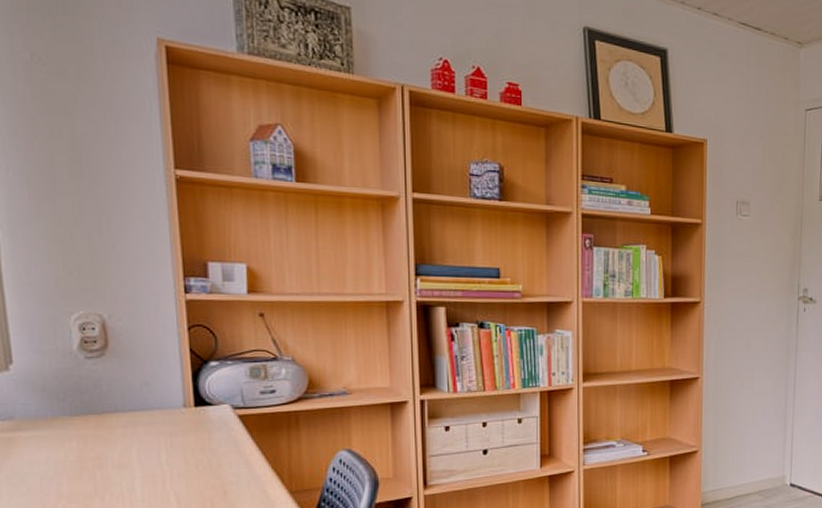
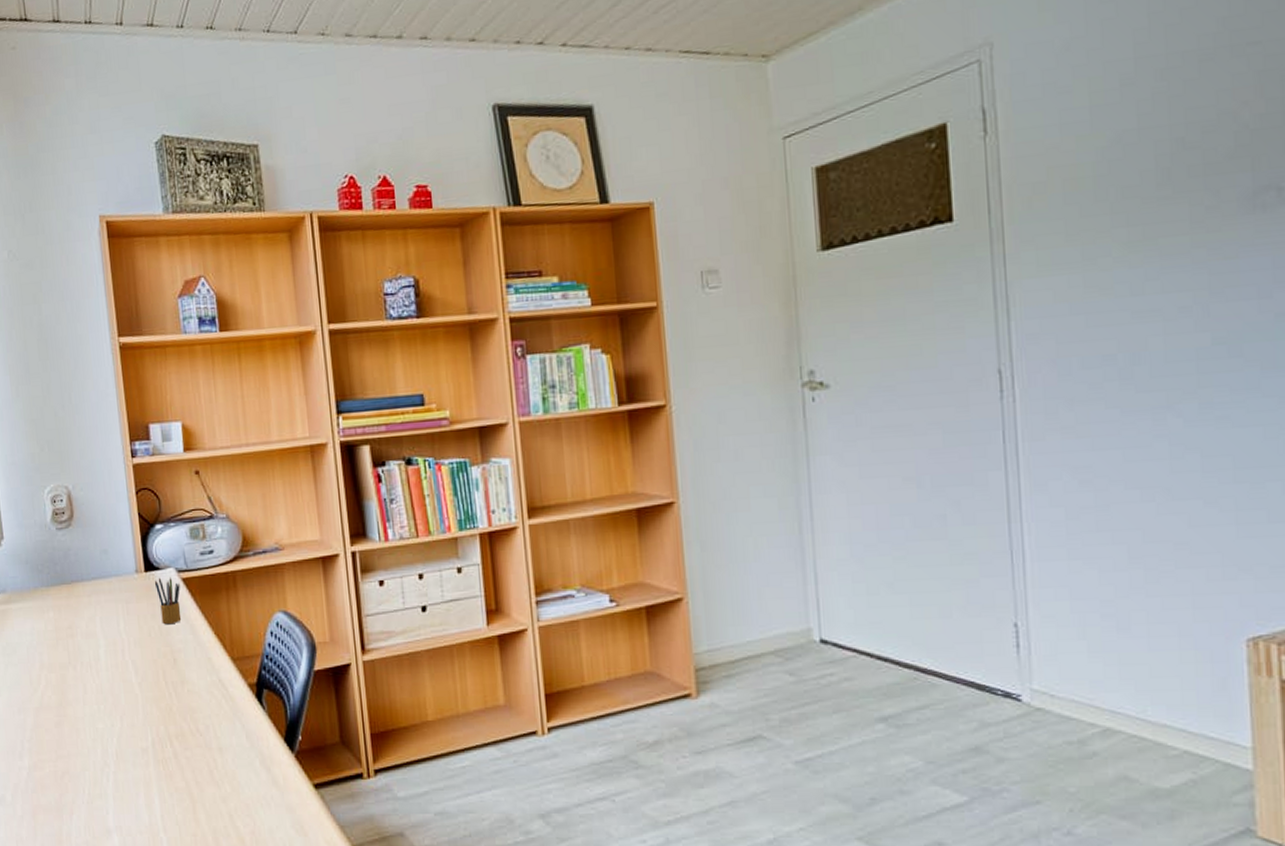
pencil box: none [205,413,236,459] -> present [154,577,182,625]

